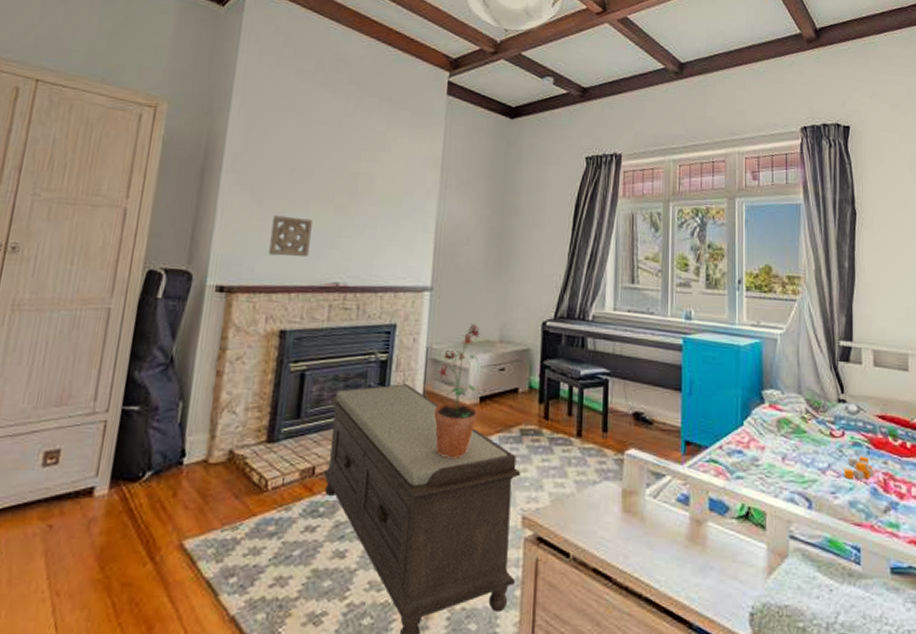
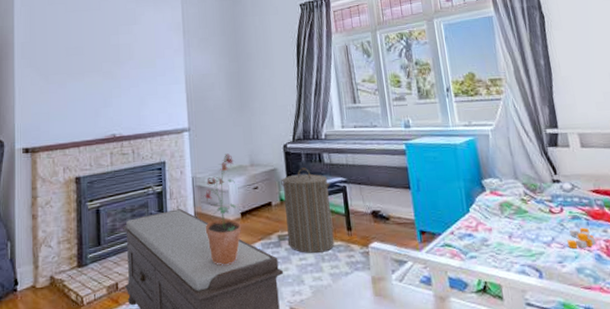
wall ornament: present [268,215,313,258] -> none [58,86,89,119]
laundry hamper: none [532,352,590,455] -> present [280,167,335,253]

